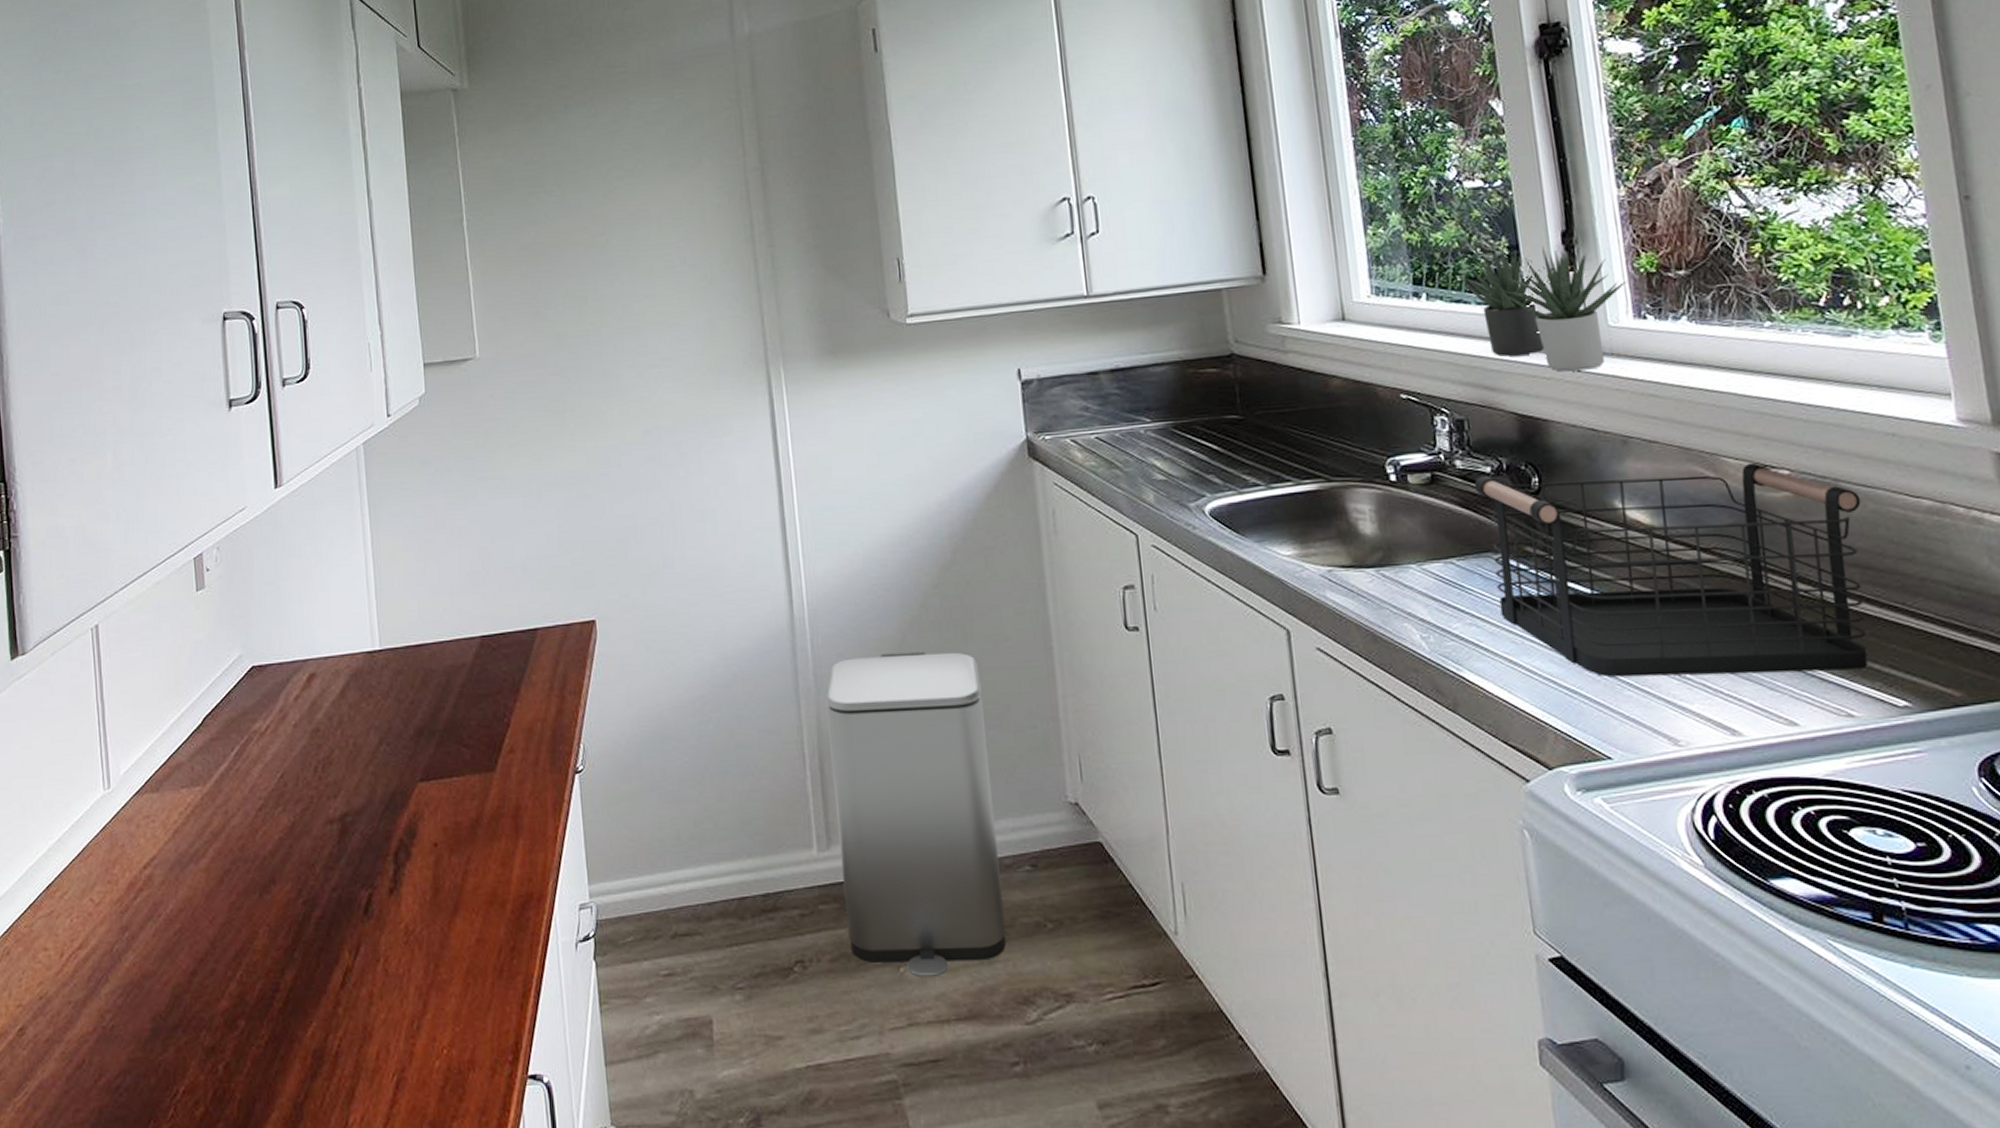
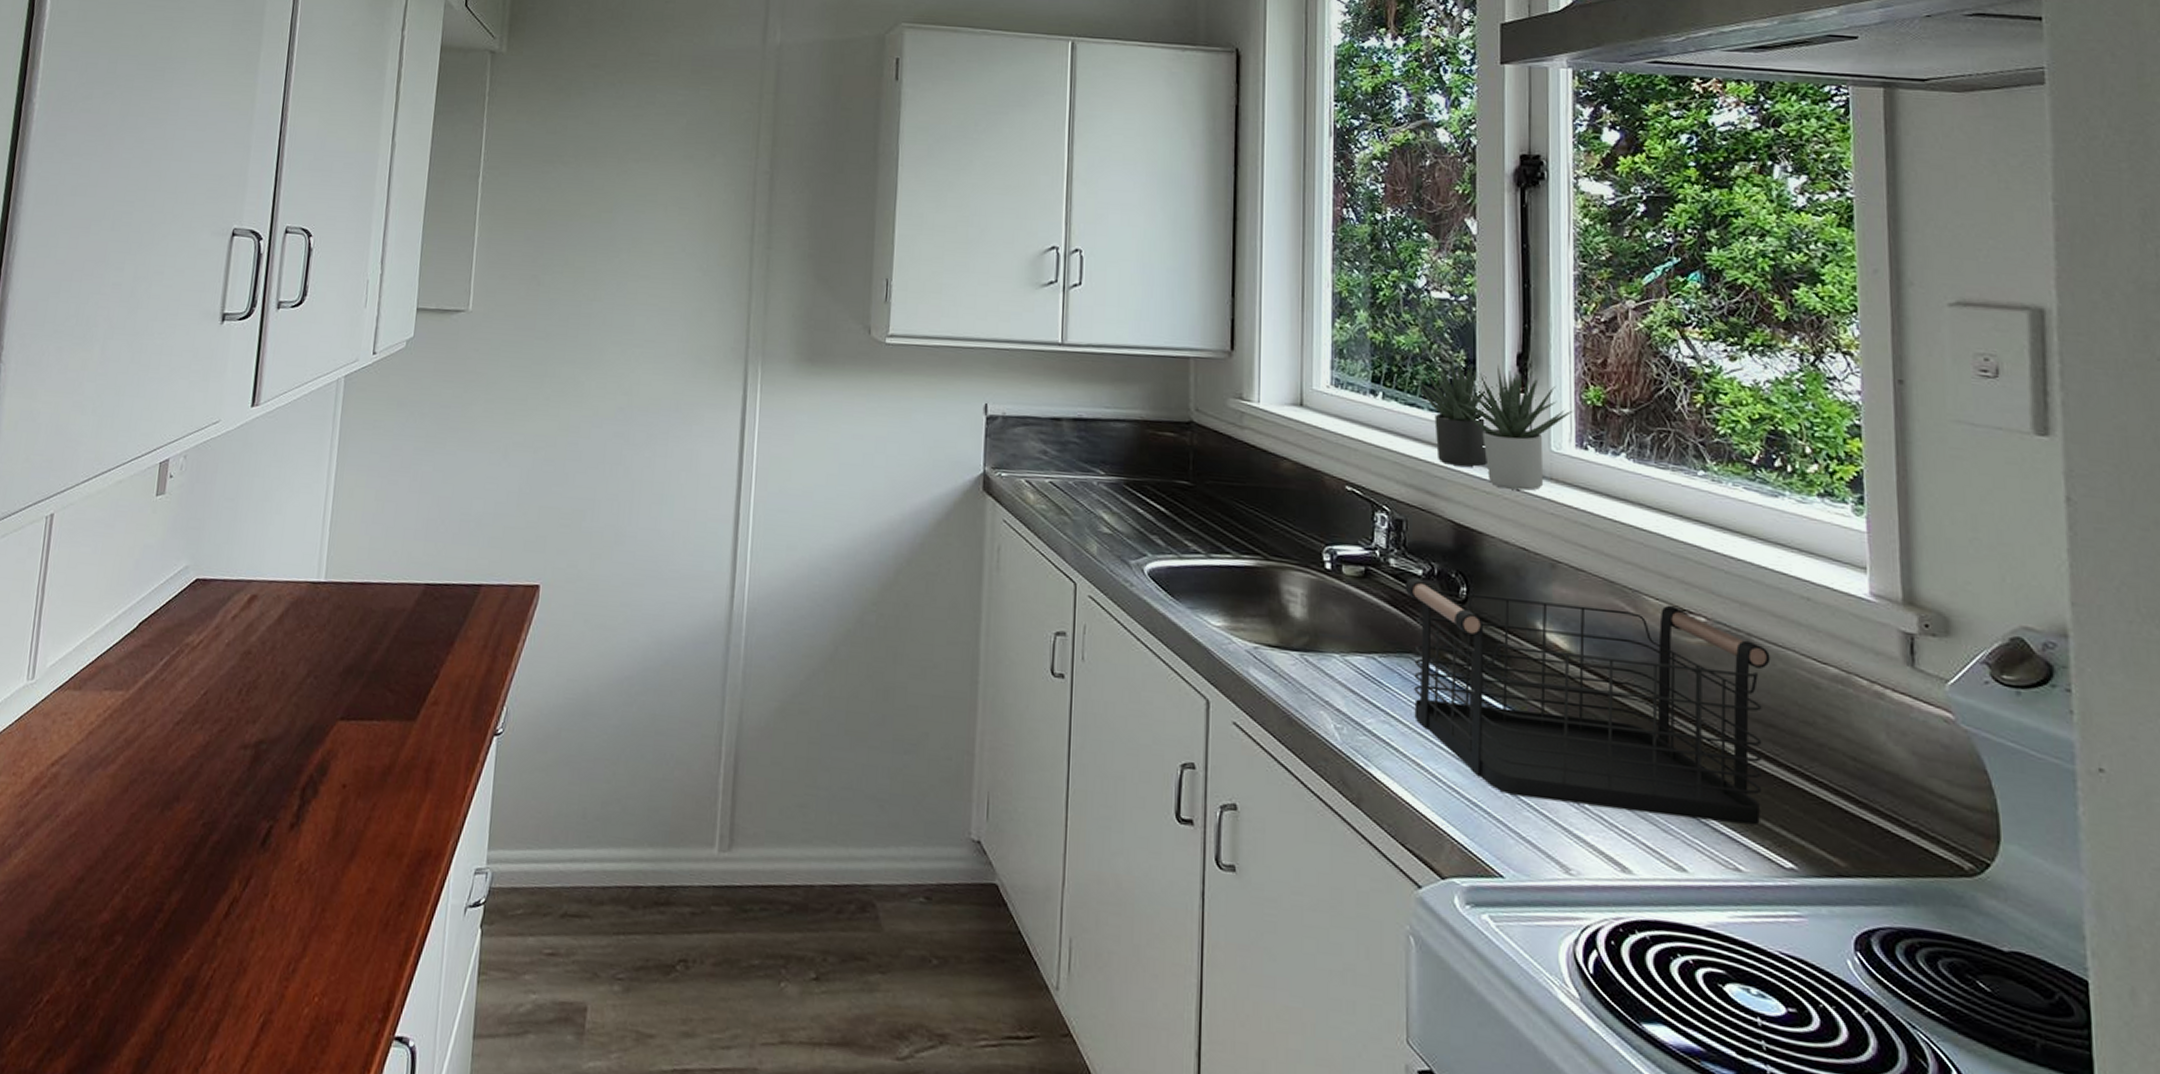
pedal bin: present [825,652,1007,978] -> none [735,661,904,998]

